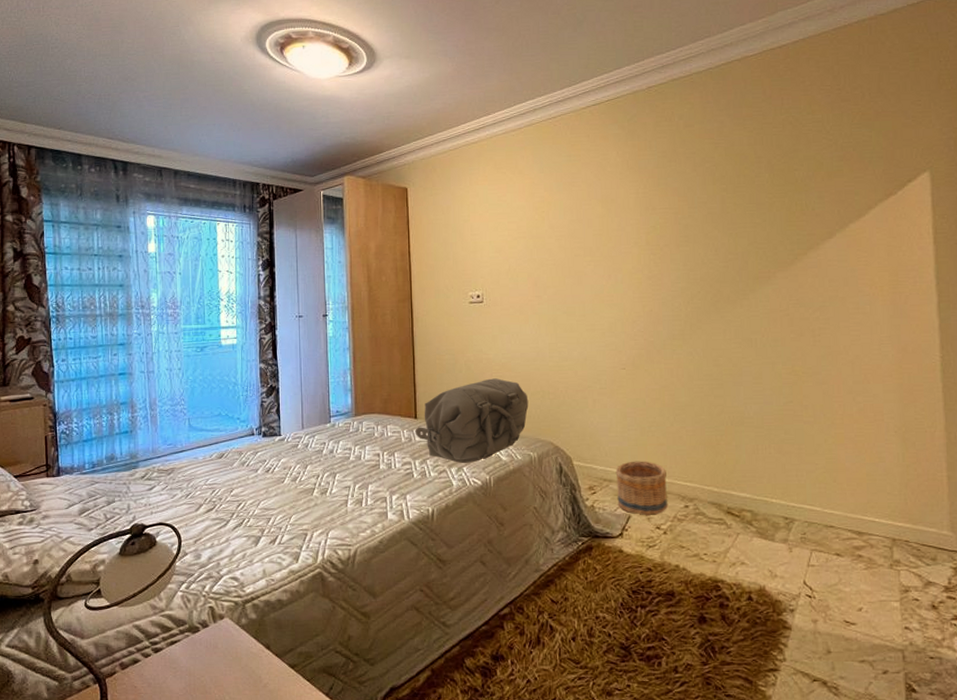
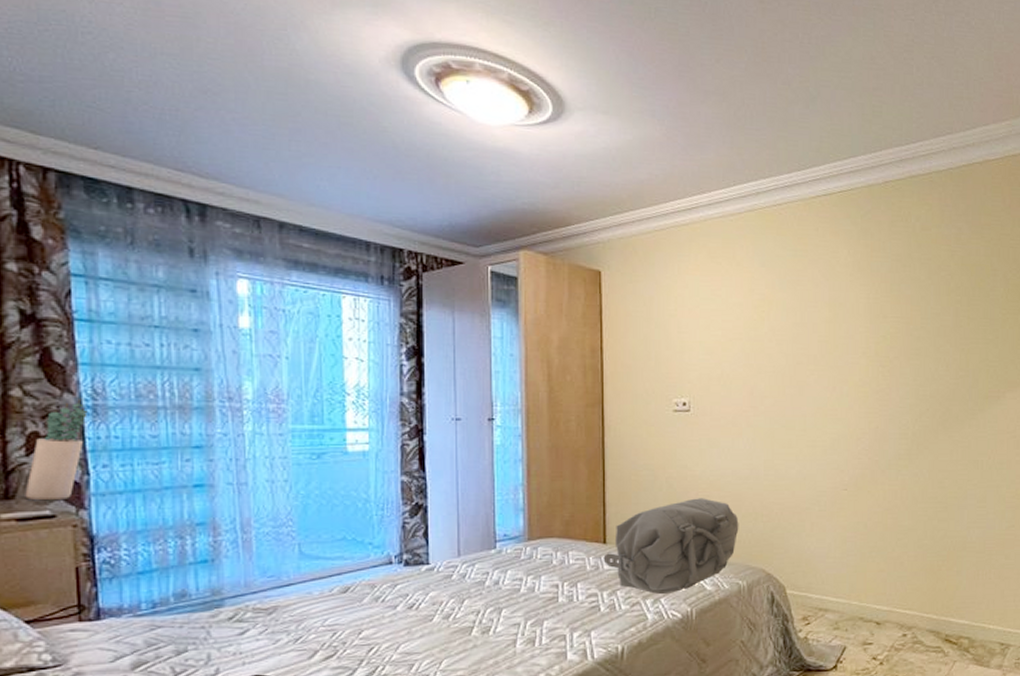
vase: none [15,311,53,387] -> present [25,399,88,501]
basket: present [615,461,667,515] -> none [832,588,885,646]

